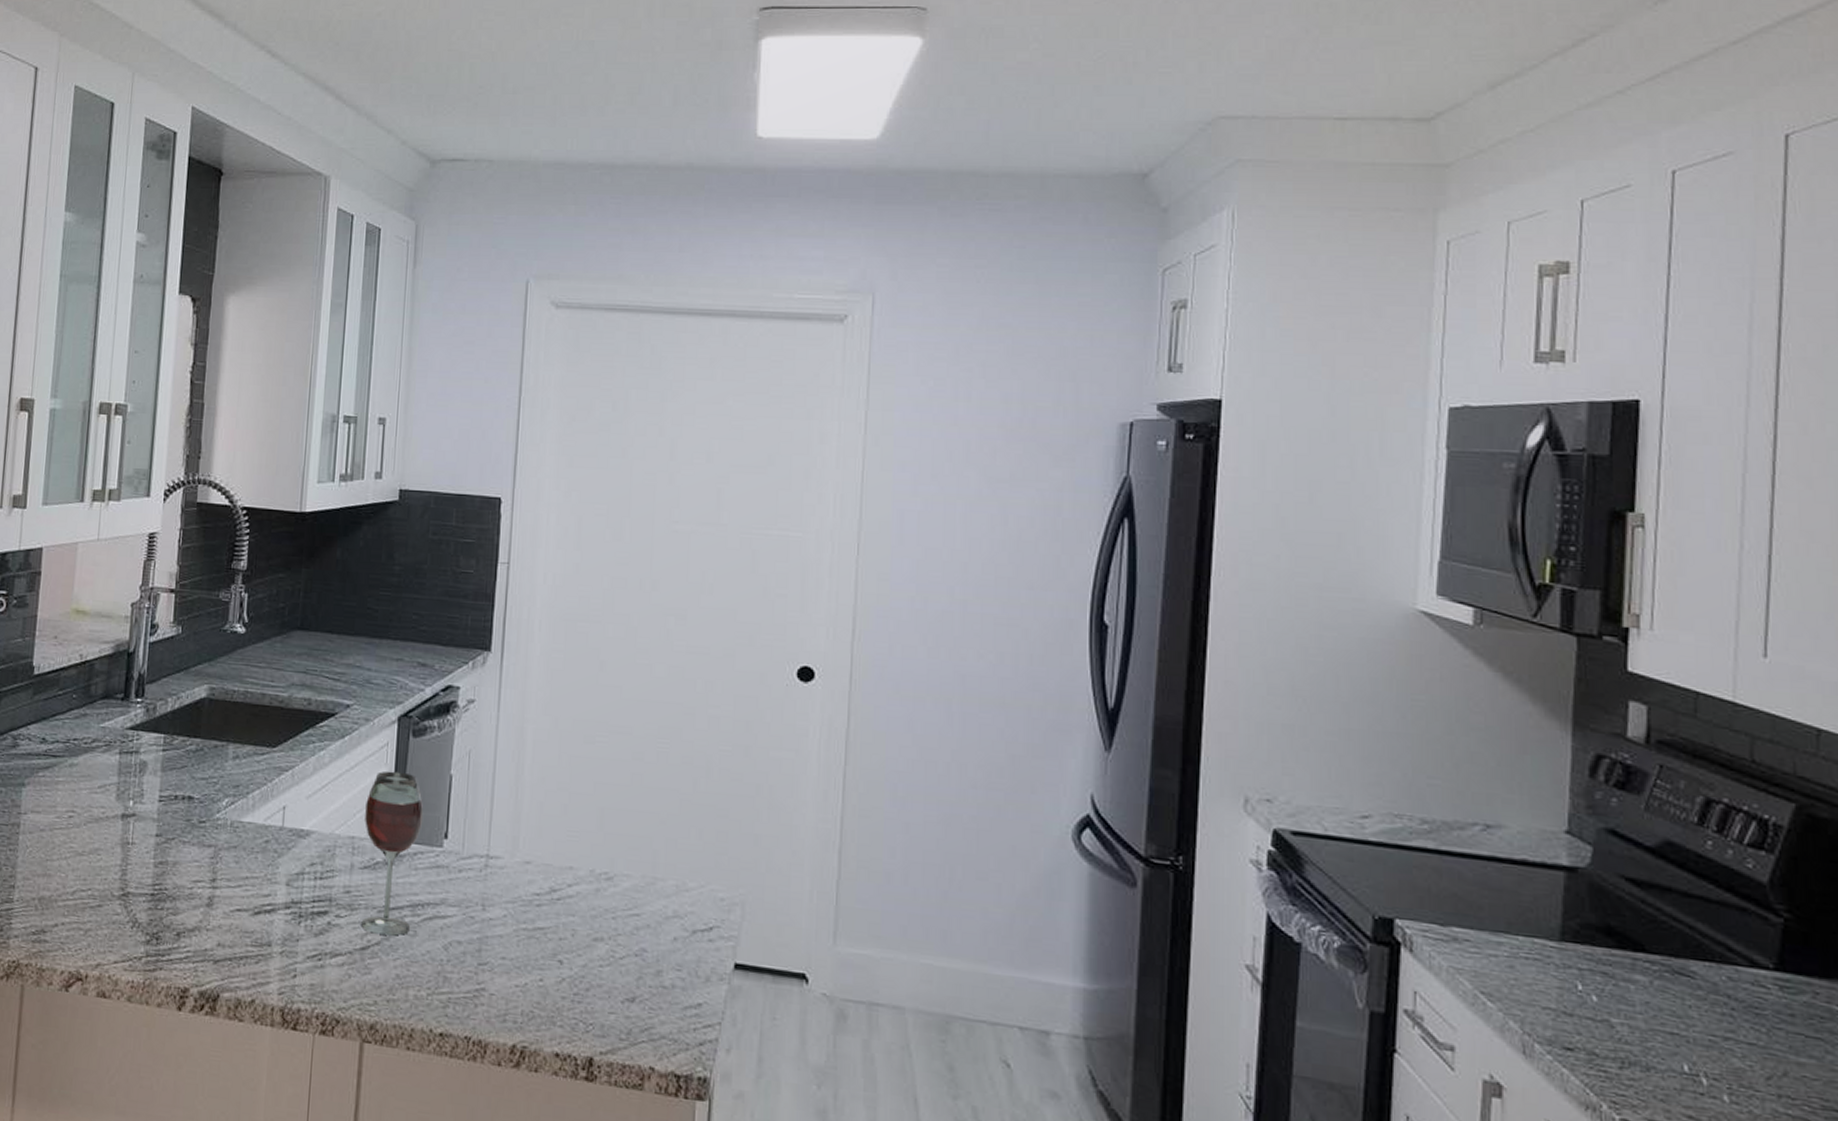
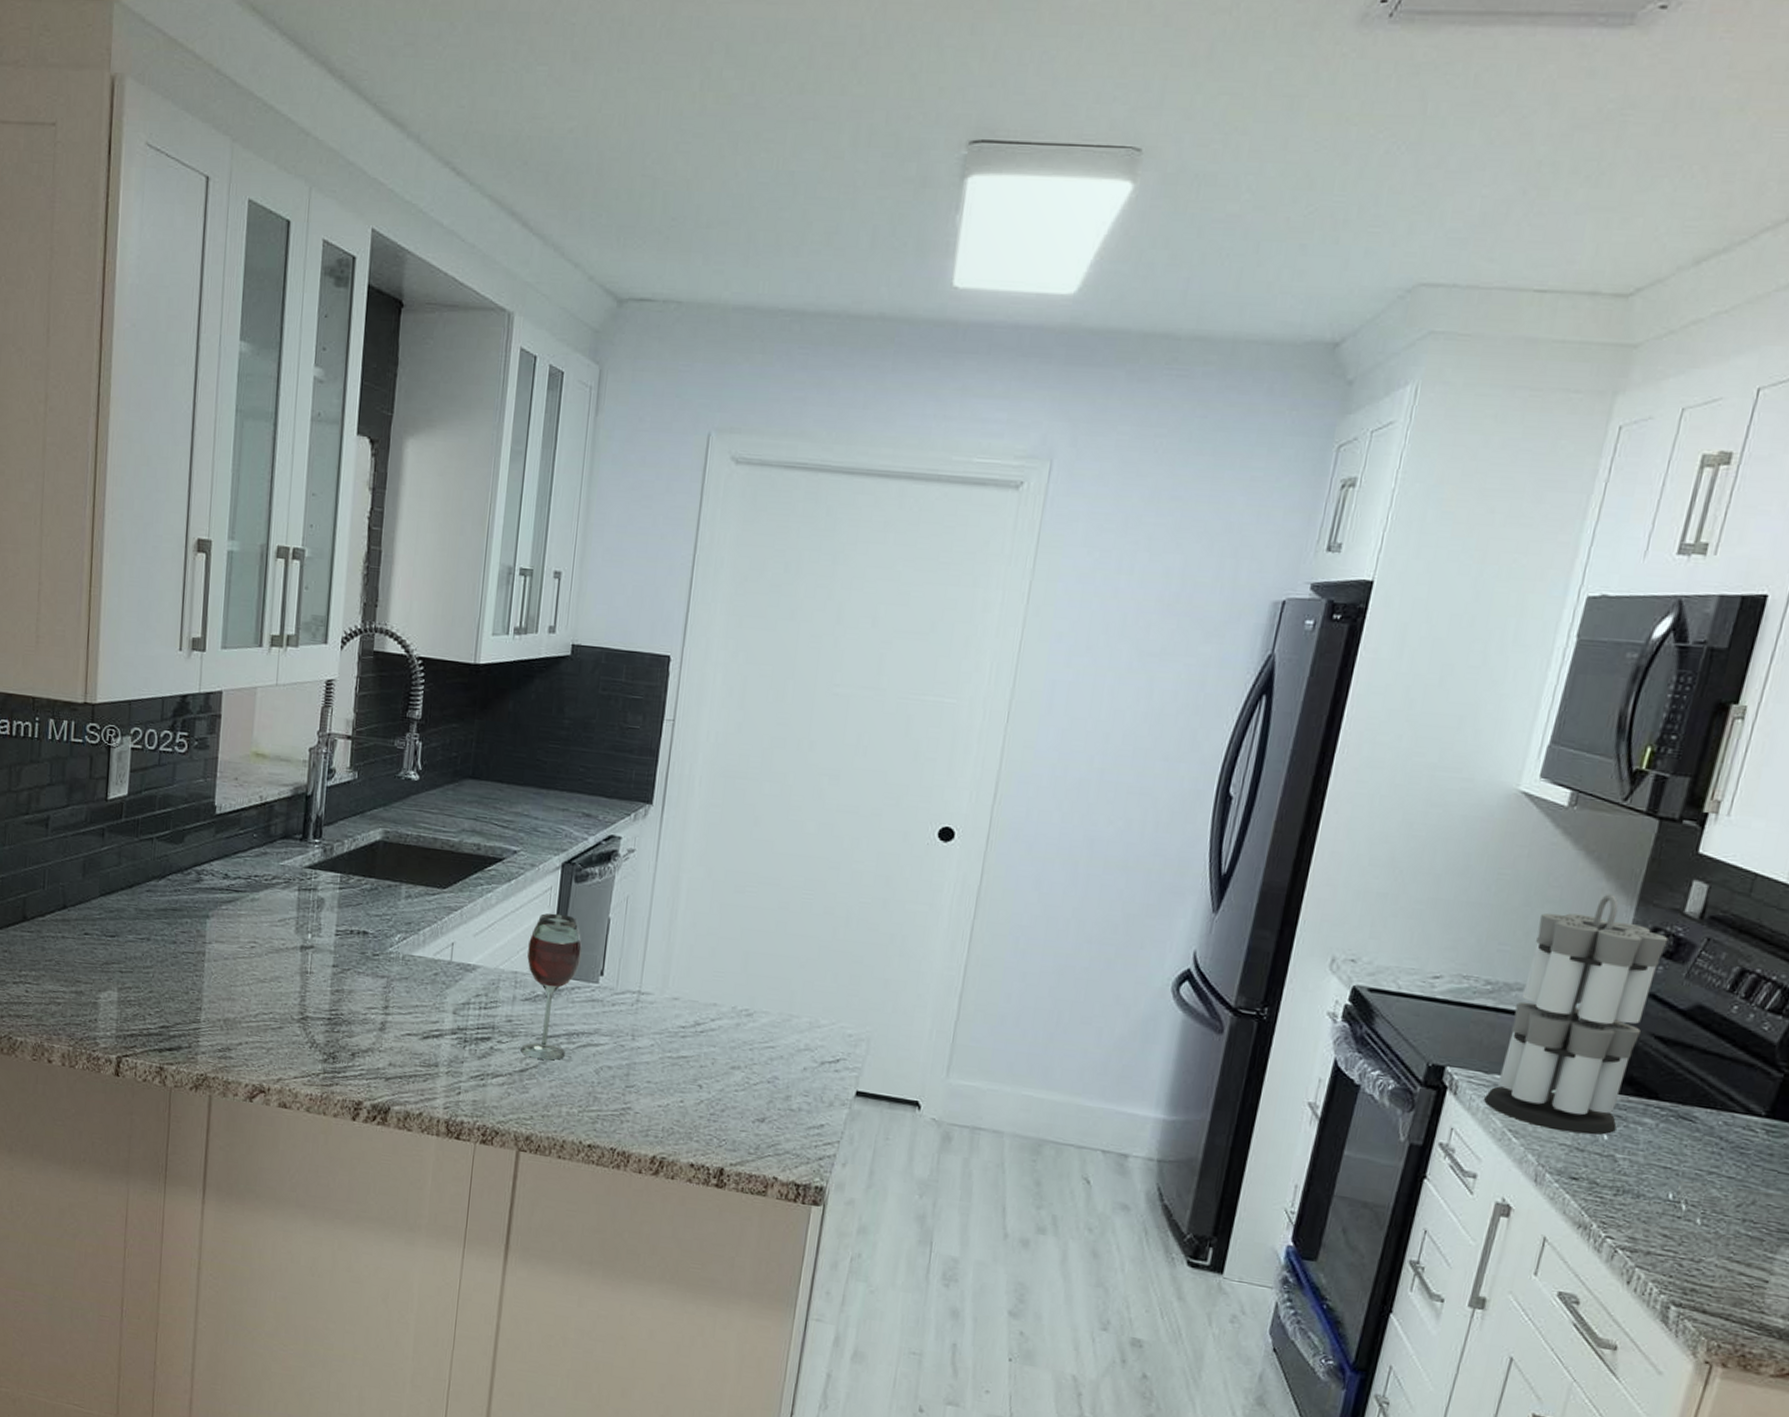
spice rack: none [1446,719,1616,996] -> present [1484,894,1669,1135]

